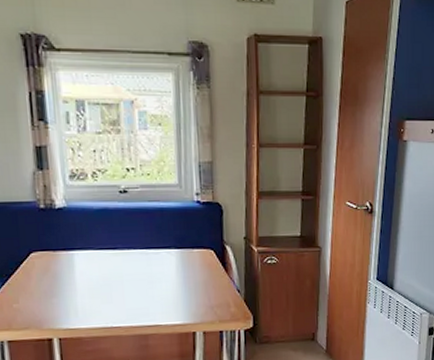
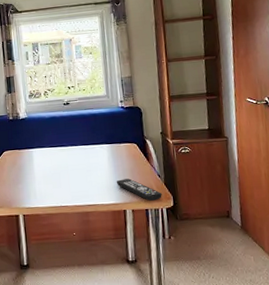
remote control: none [185,293,241,321] -> present [116,178,162,201]

